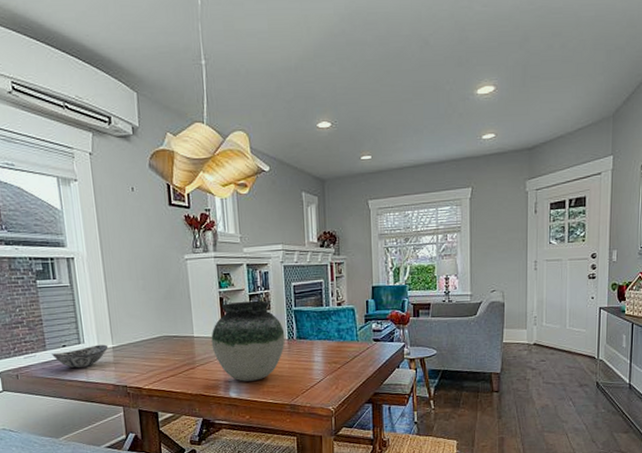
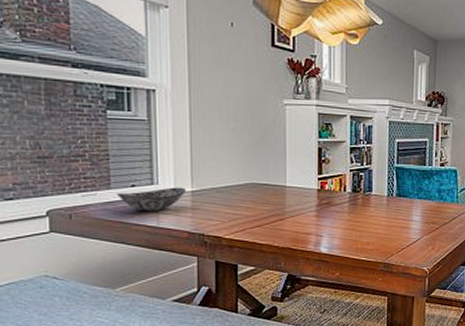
vase: present [211,300,285,382] -> none [305,153,384,237]

